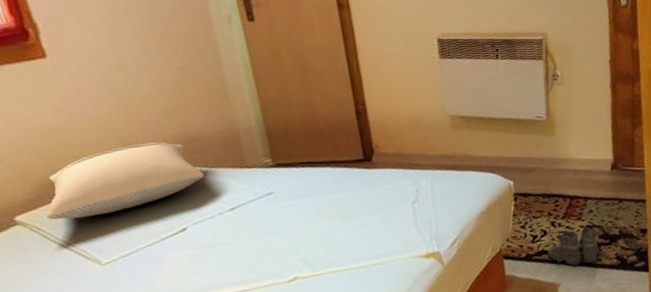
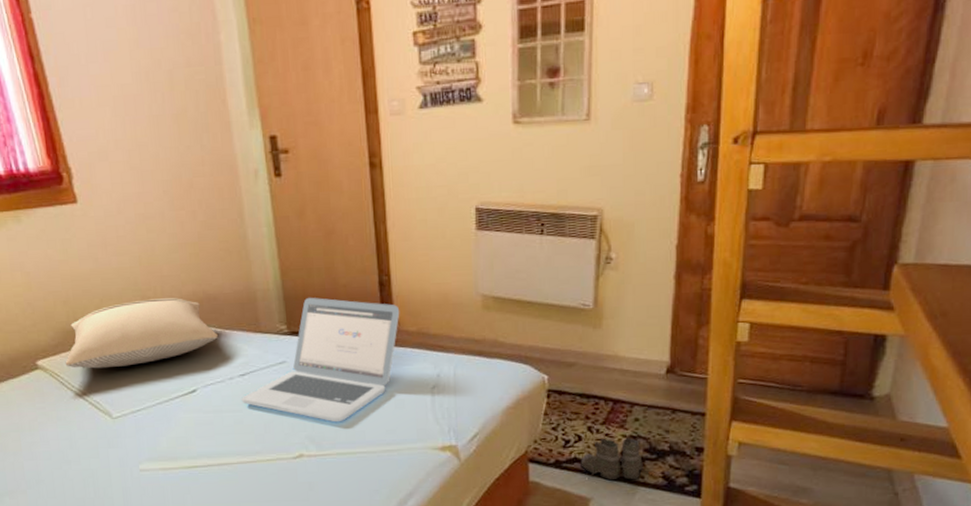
laptop: none [233,130,378,244] -> present [241,297,400,423]

